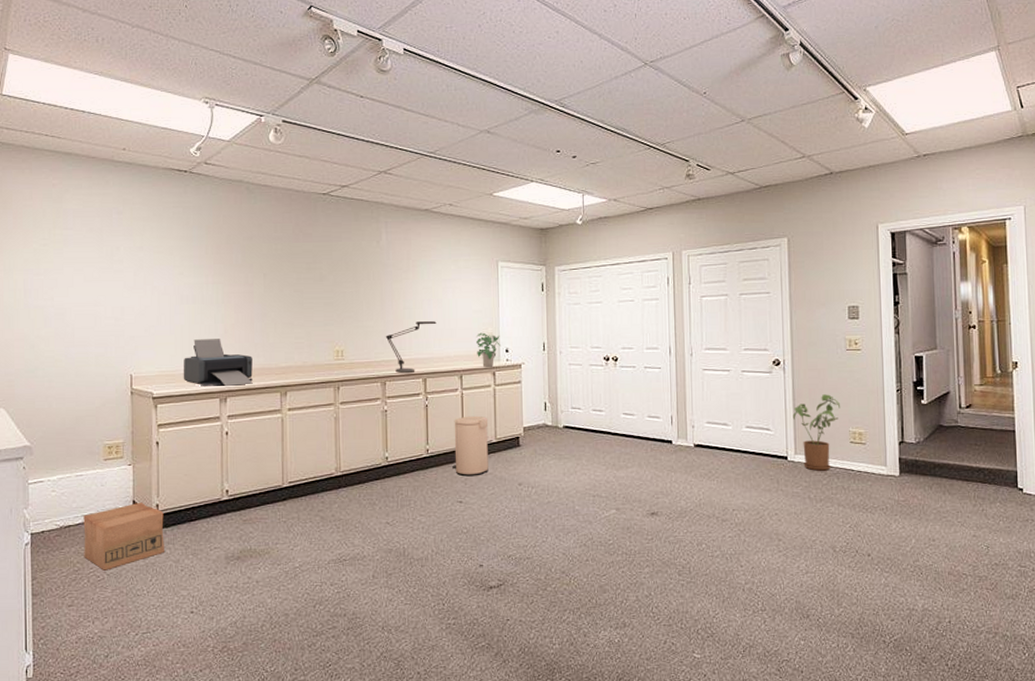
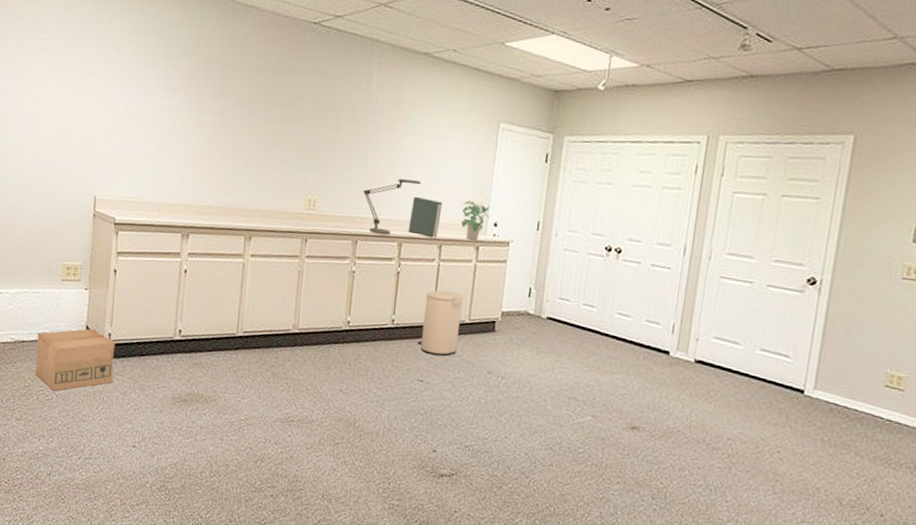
printer: present [183,339,253,387] -> none [146,167,220,223]
binder: none [430,335,458,370] -> present [408,196,443,238]
house plant: present [792,394,841,471] -> none [819,326,882,414]

